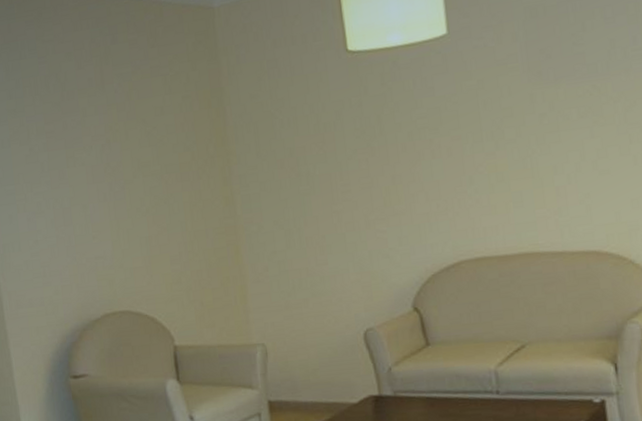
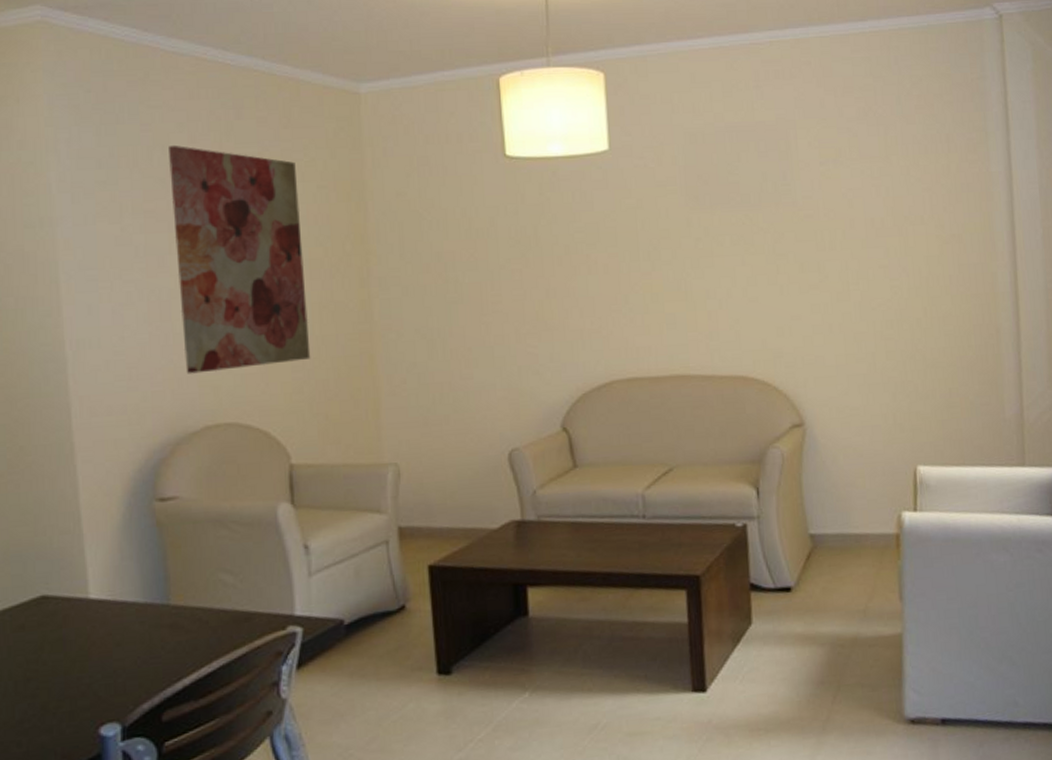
wall art: none [61,72,186,270] -> present [169,144,311,374]

